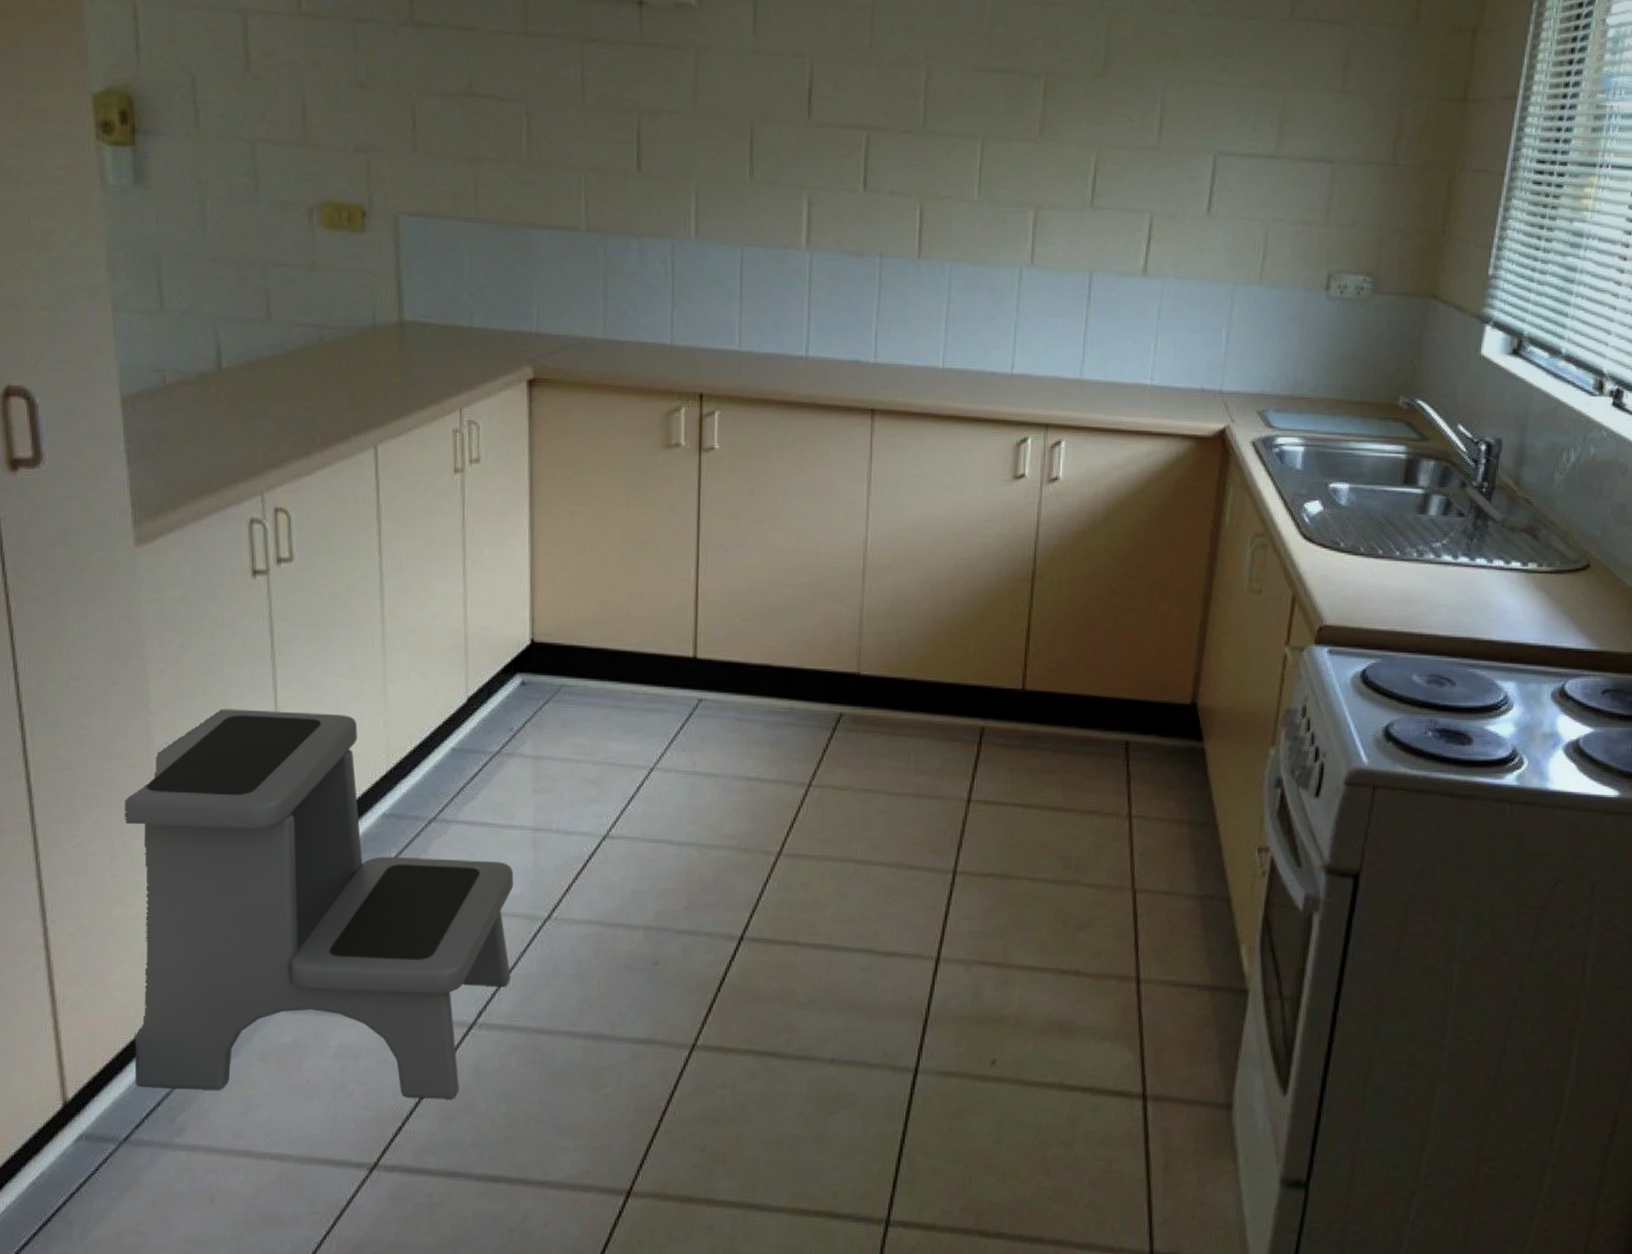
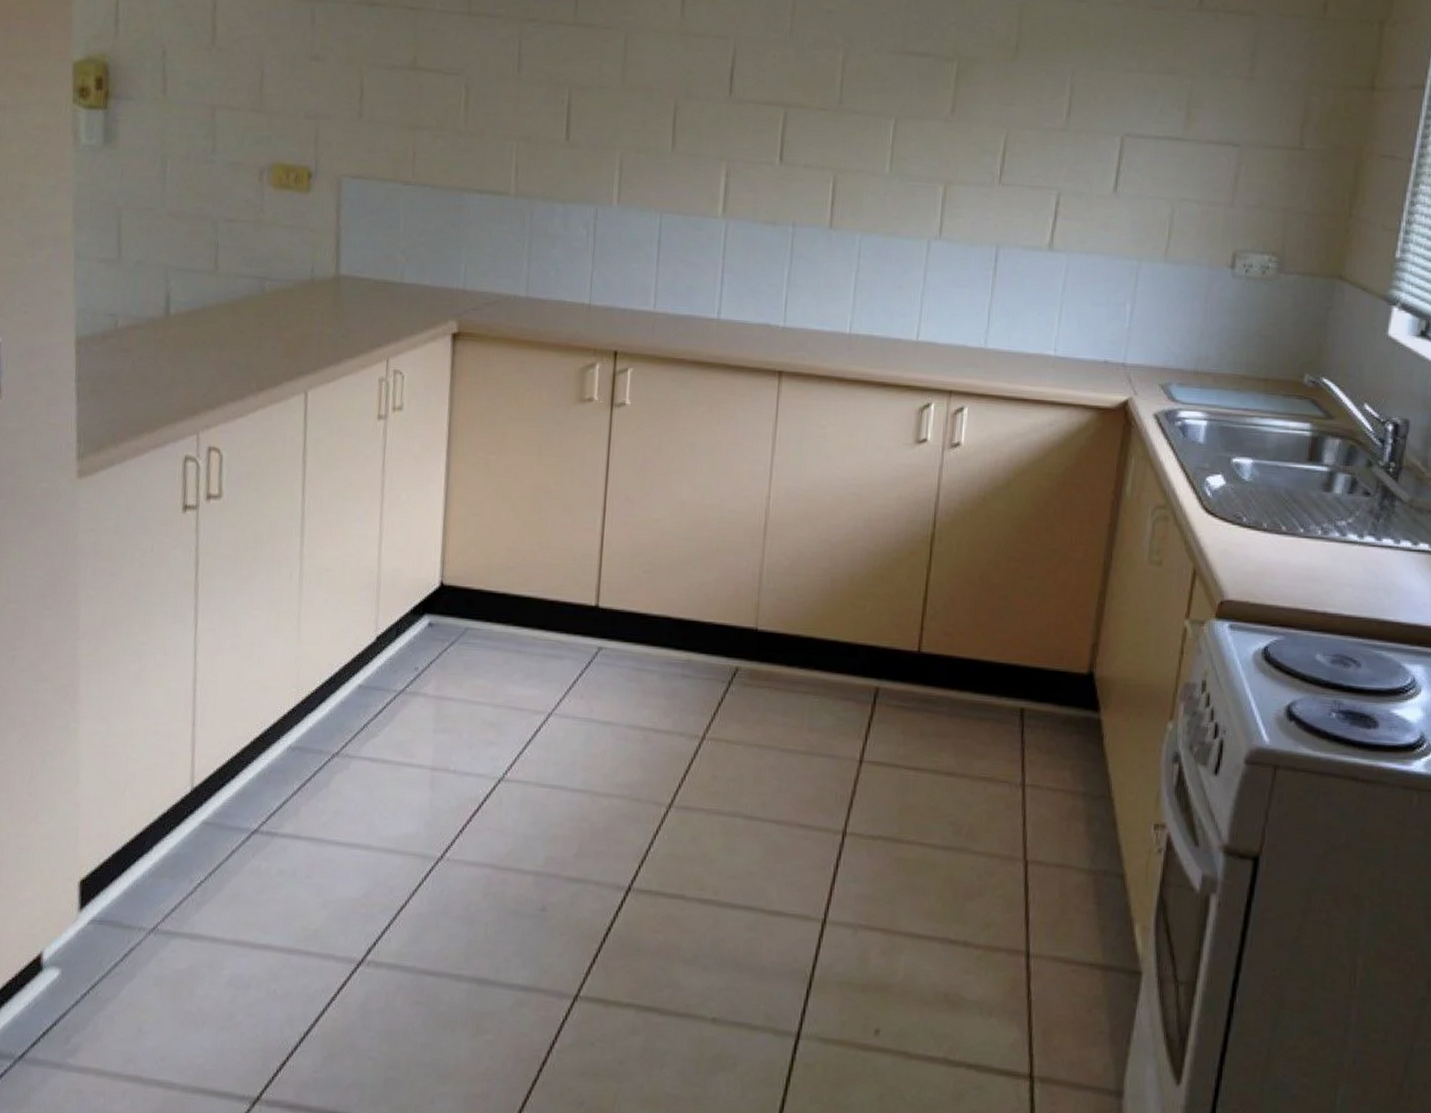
step stool: present [124,708,514,1099] -> none [35,636,410,1036]

